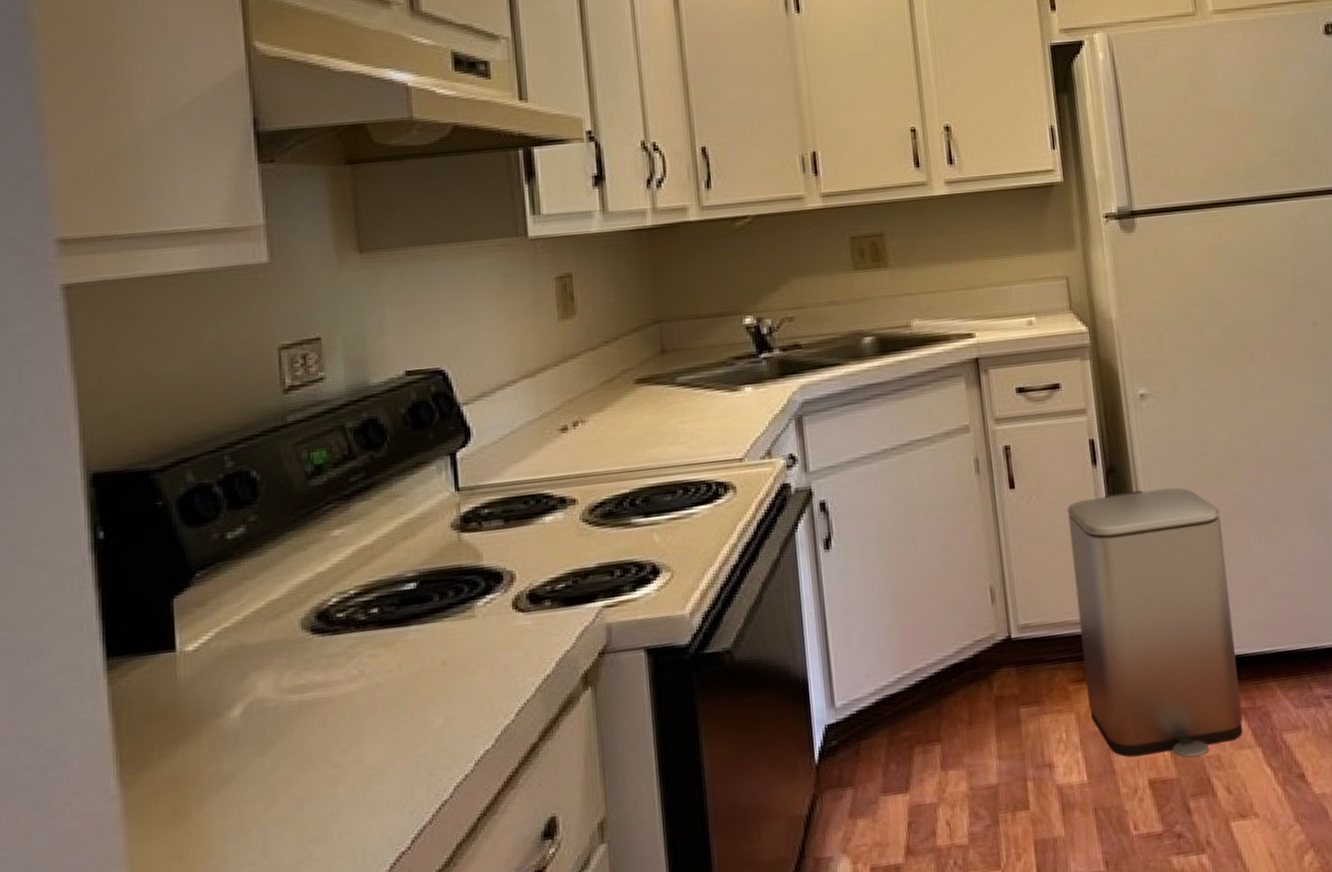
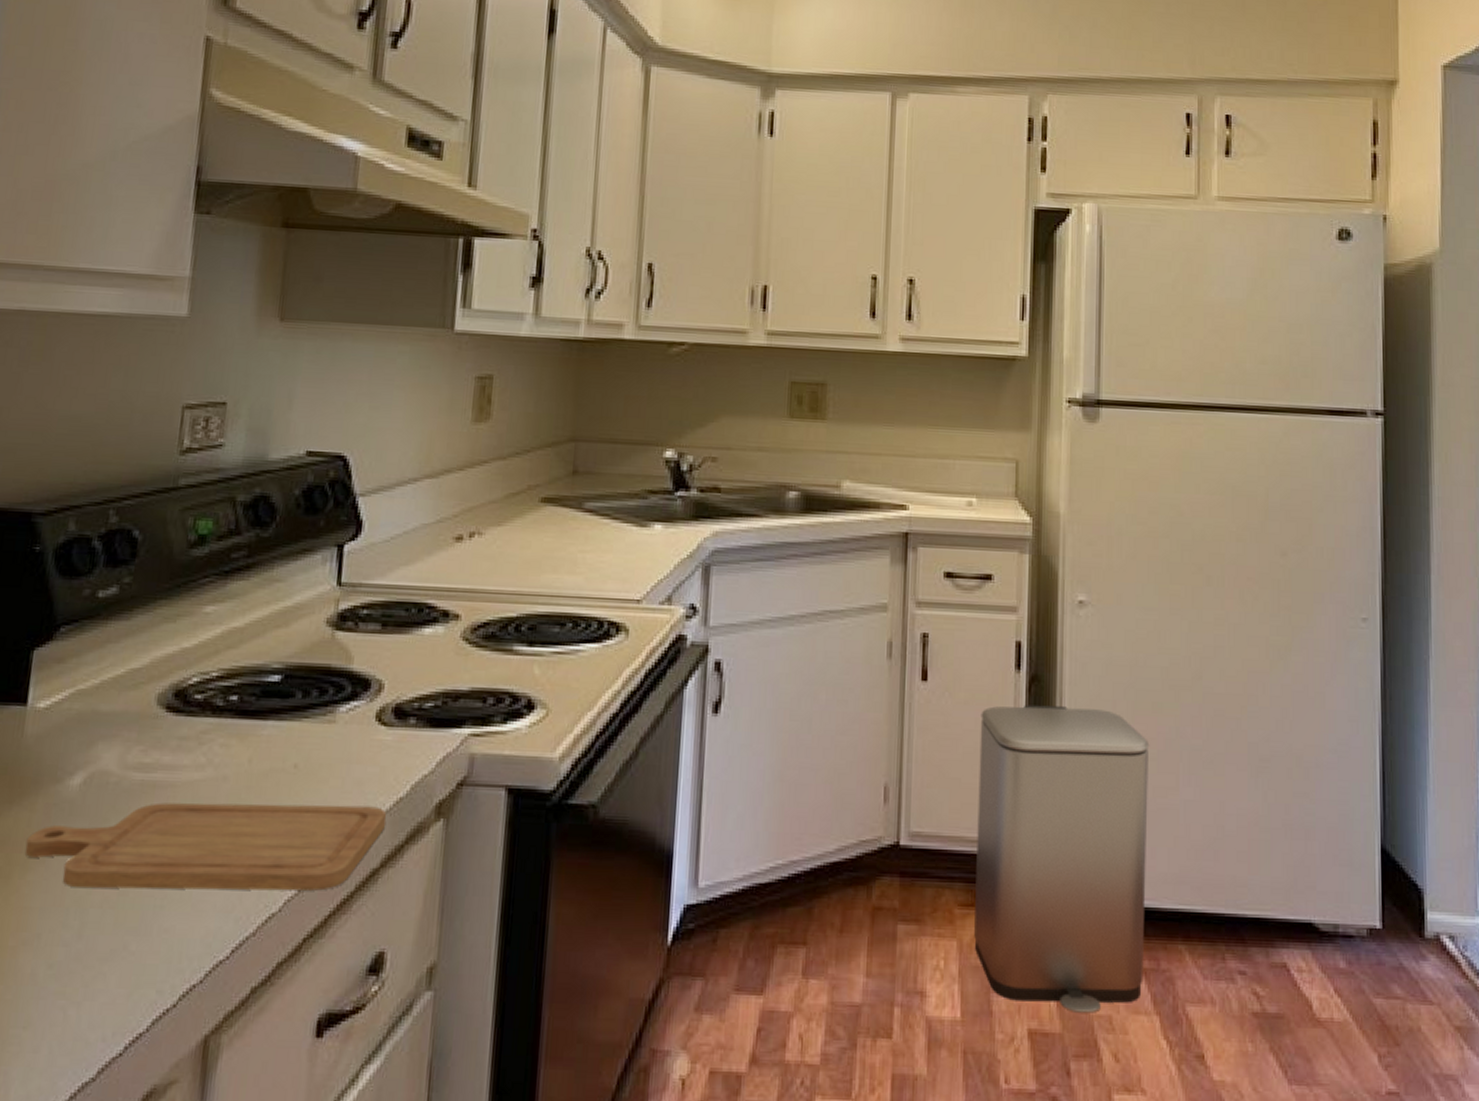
chopping board: none [197,686,538,810] -> present [25,802,387,891]

